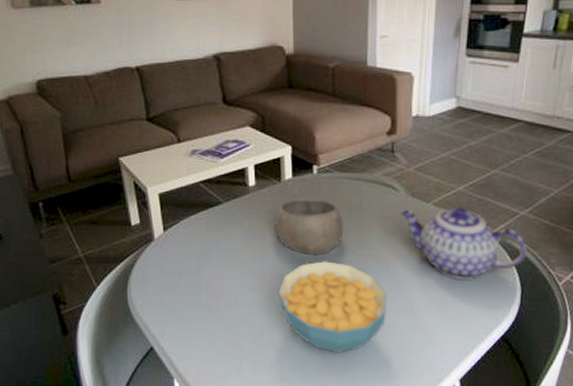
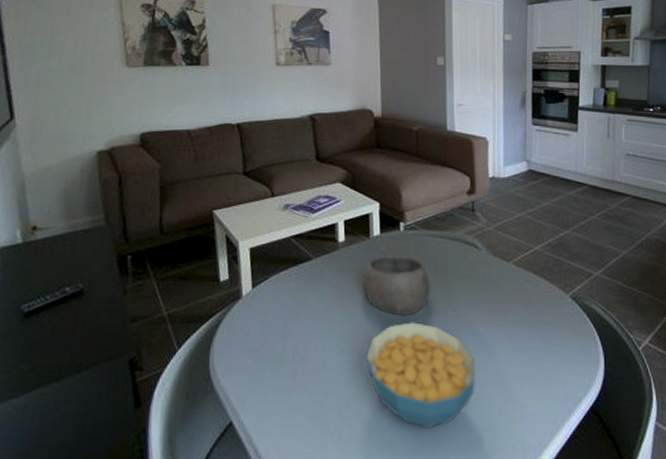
teapot: present [401,207,528,281] -> none [484,266,606,345]

